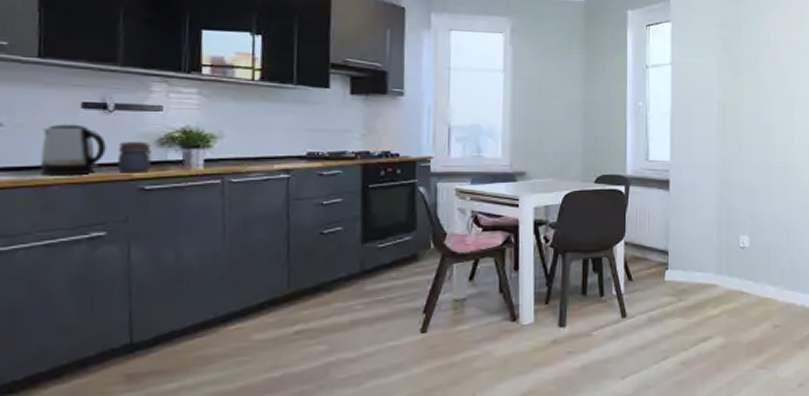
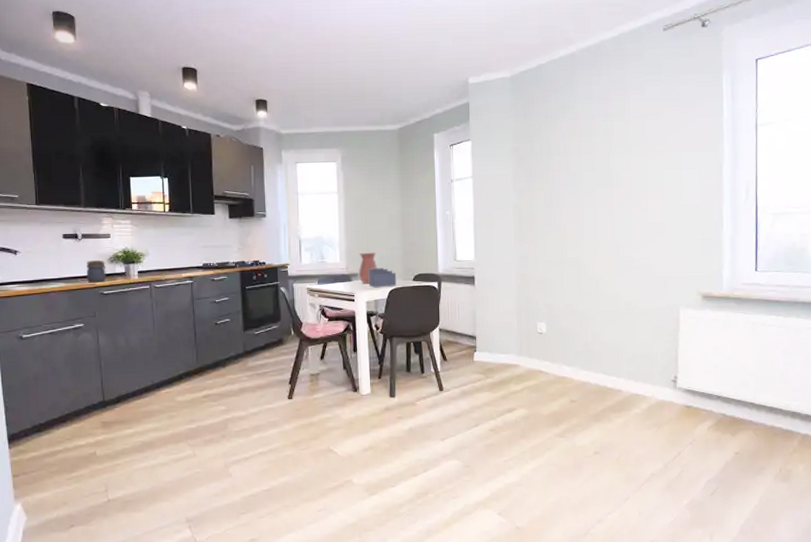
kettle: present [39,124,106,176] -> none [42,249,79,286]
vase: none [525,147,551,185] -> present [358,253,378,284]
books: none [538,166,575,191] -> present [368,268,397,288]

